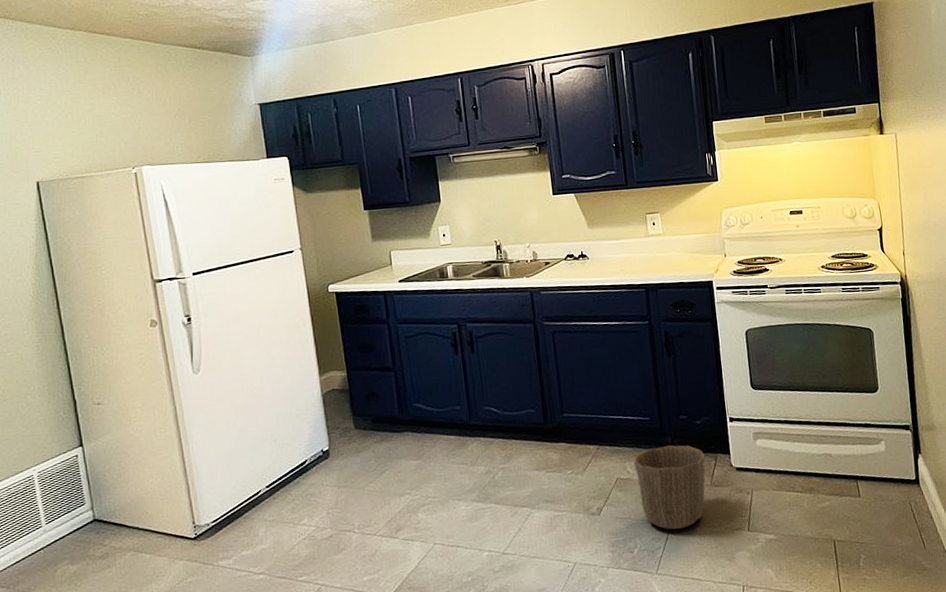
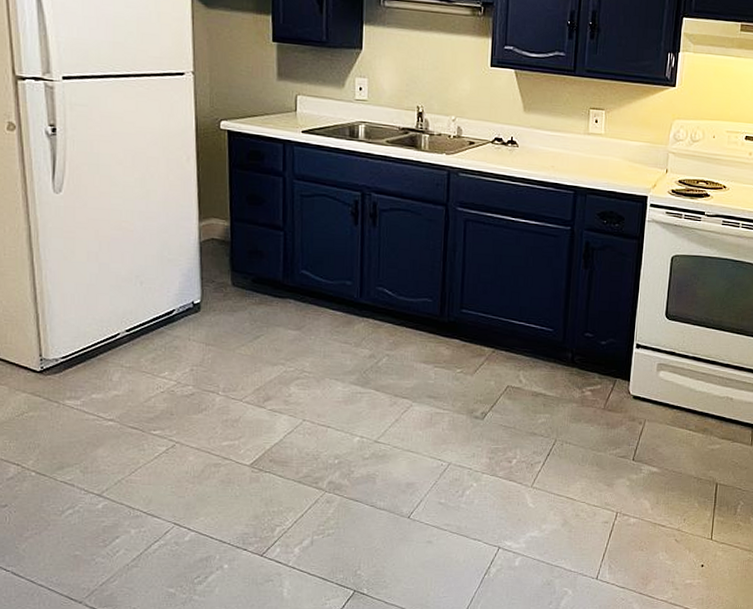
waste basket: present [633,445,706,530] -> none [528,361,604,447]

